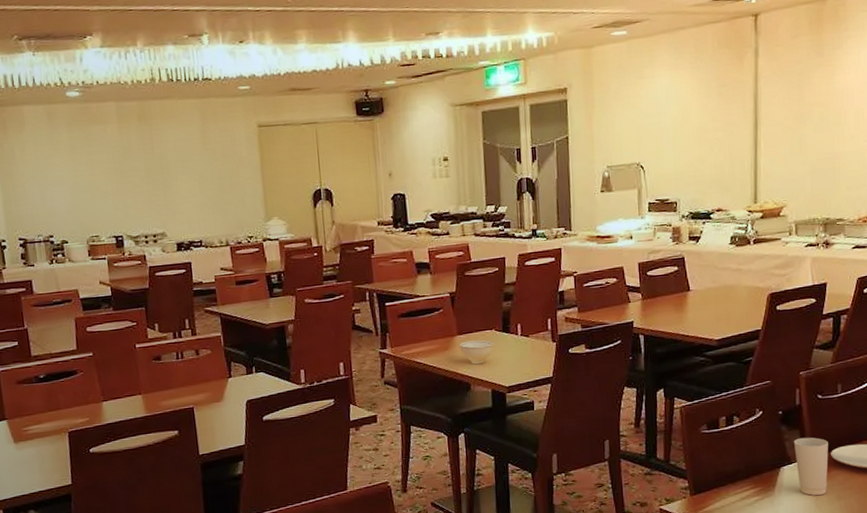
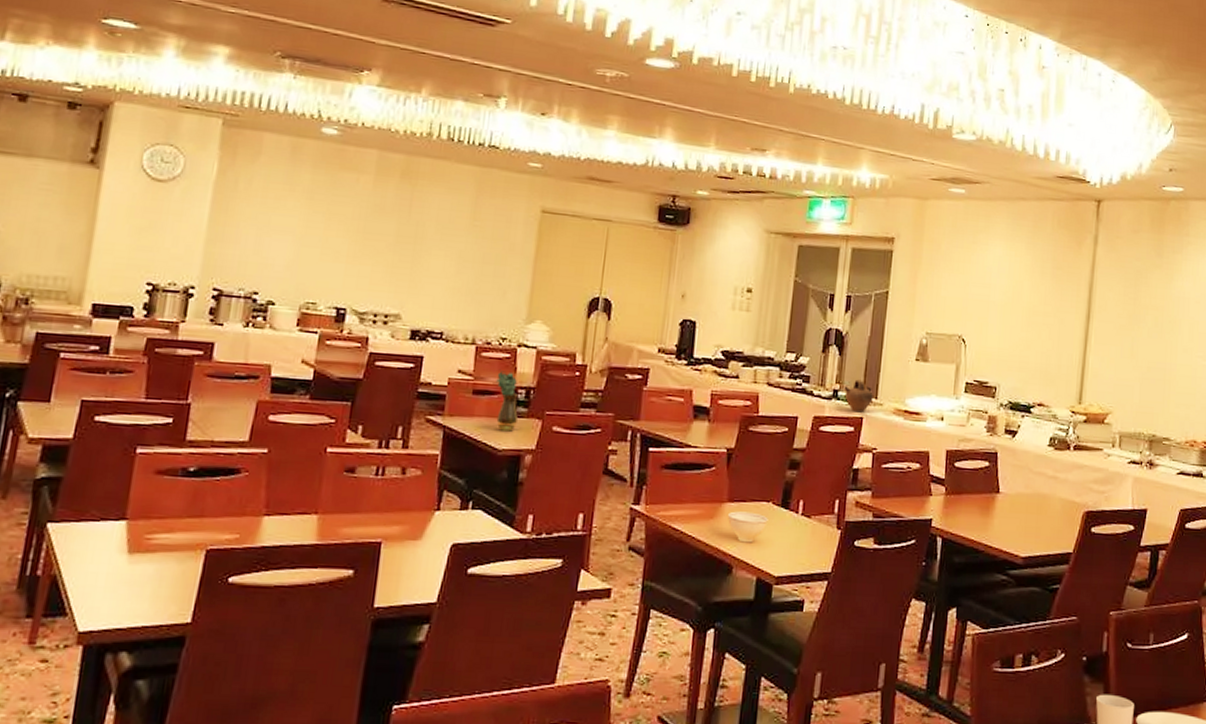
vase: none [252,261,276,310] -> present [496,369,518,432]
jug: none [541,217,568,245] -> present [844,379,873,413]

